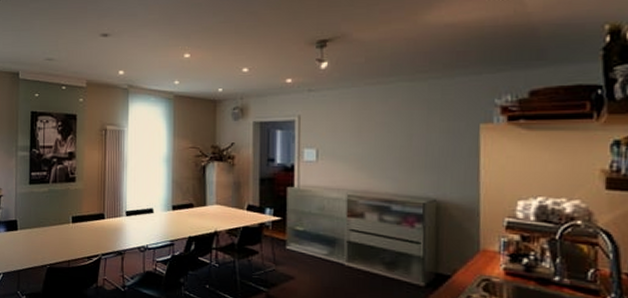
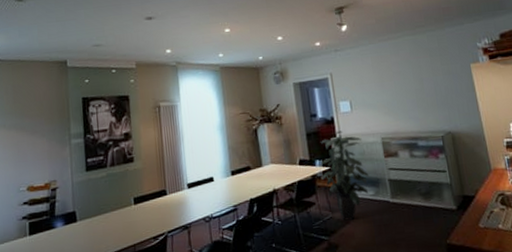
indoor plant: none [270,180,325,277] -> present [320,131,369,221]

